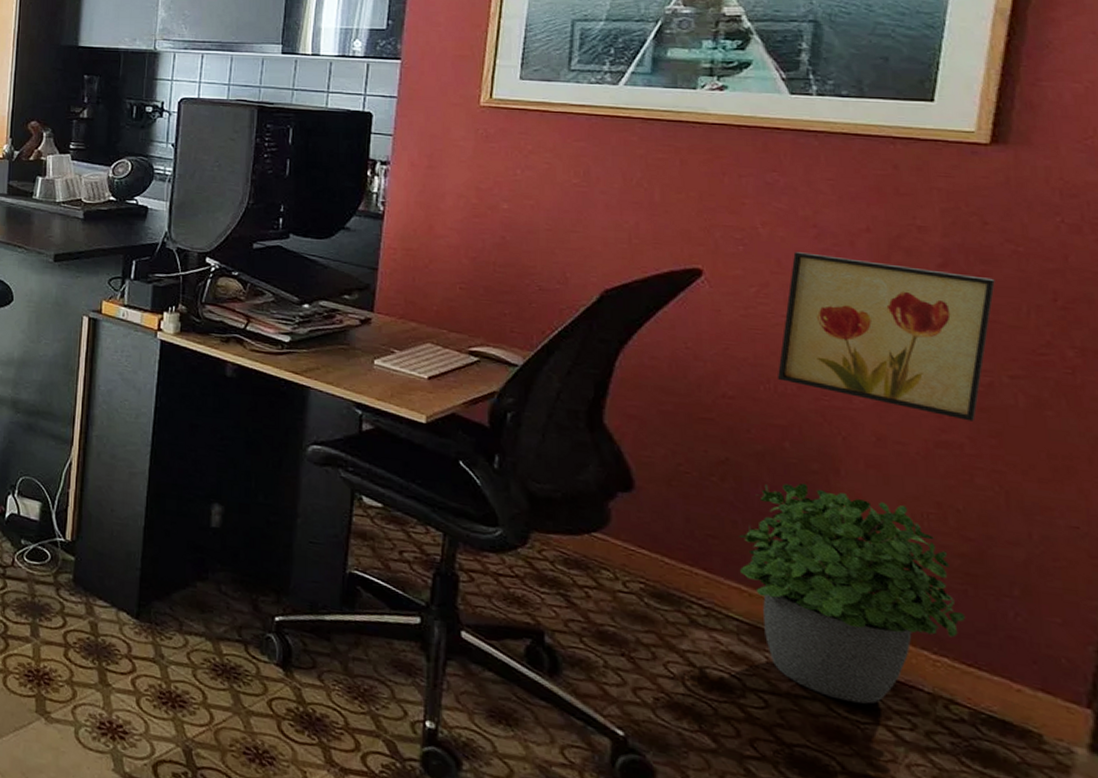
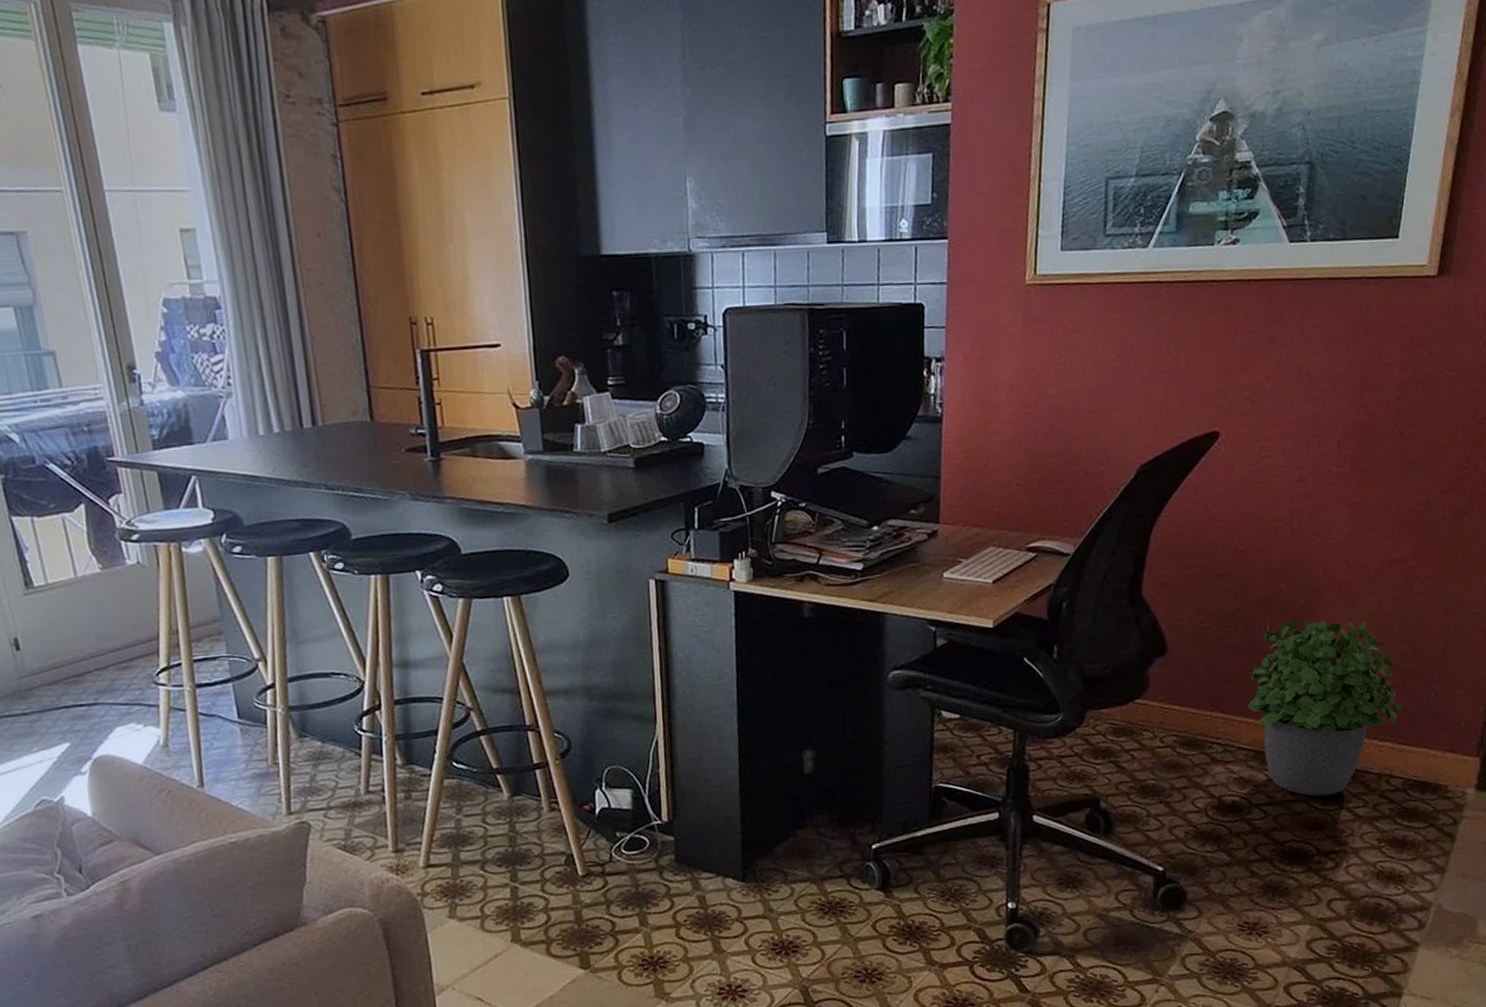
wall art: present [778,252,995,422] -> none [1277,401,1435,538]

